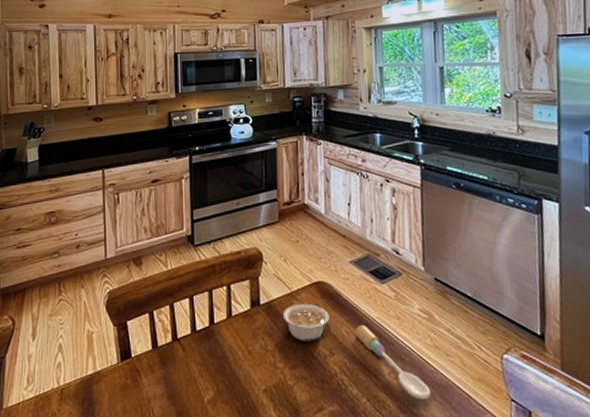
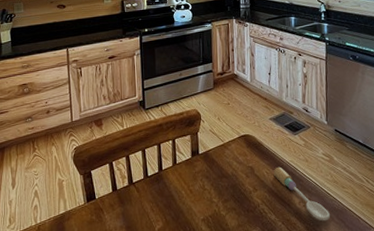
legume: present [282,303,329,341] -> none [217,152,254,181]

